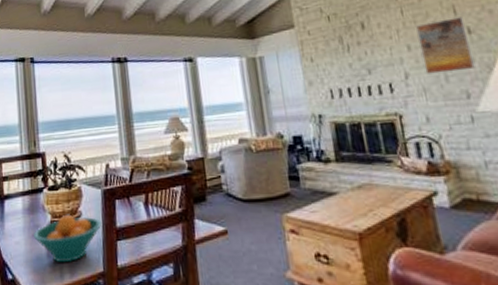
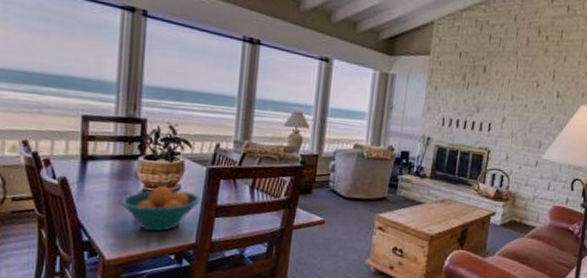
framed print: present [416,17,475,74] -> none [518,80,557,126]

